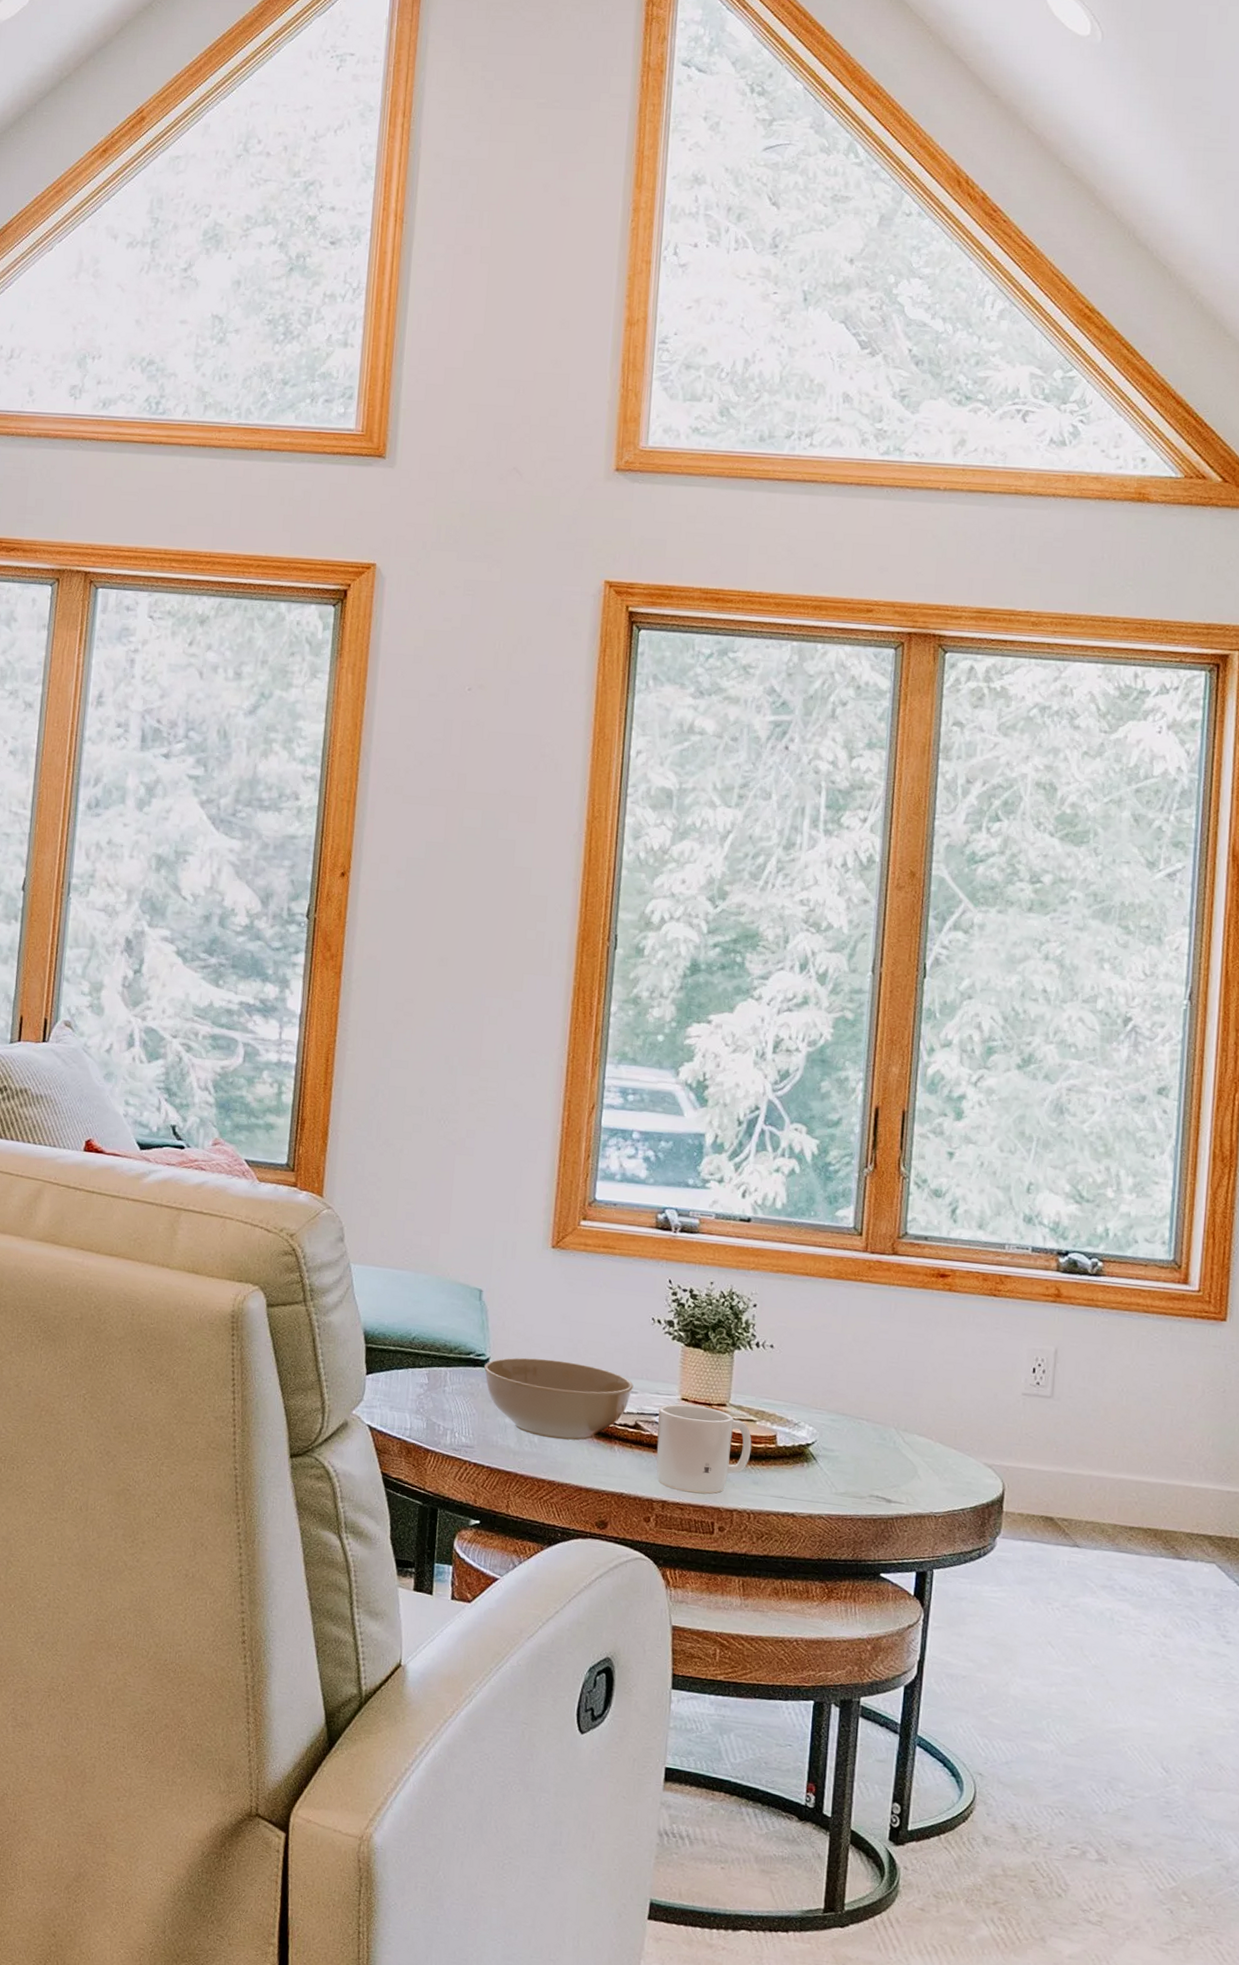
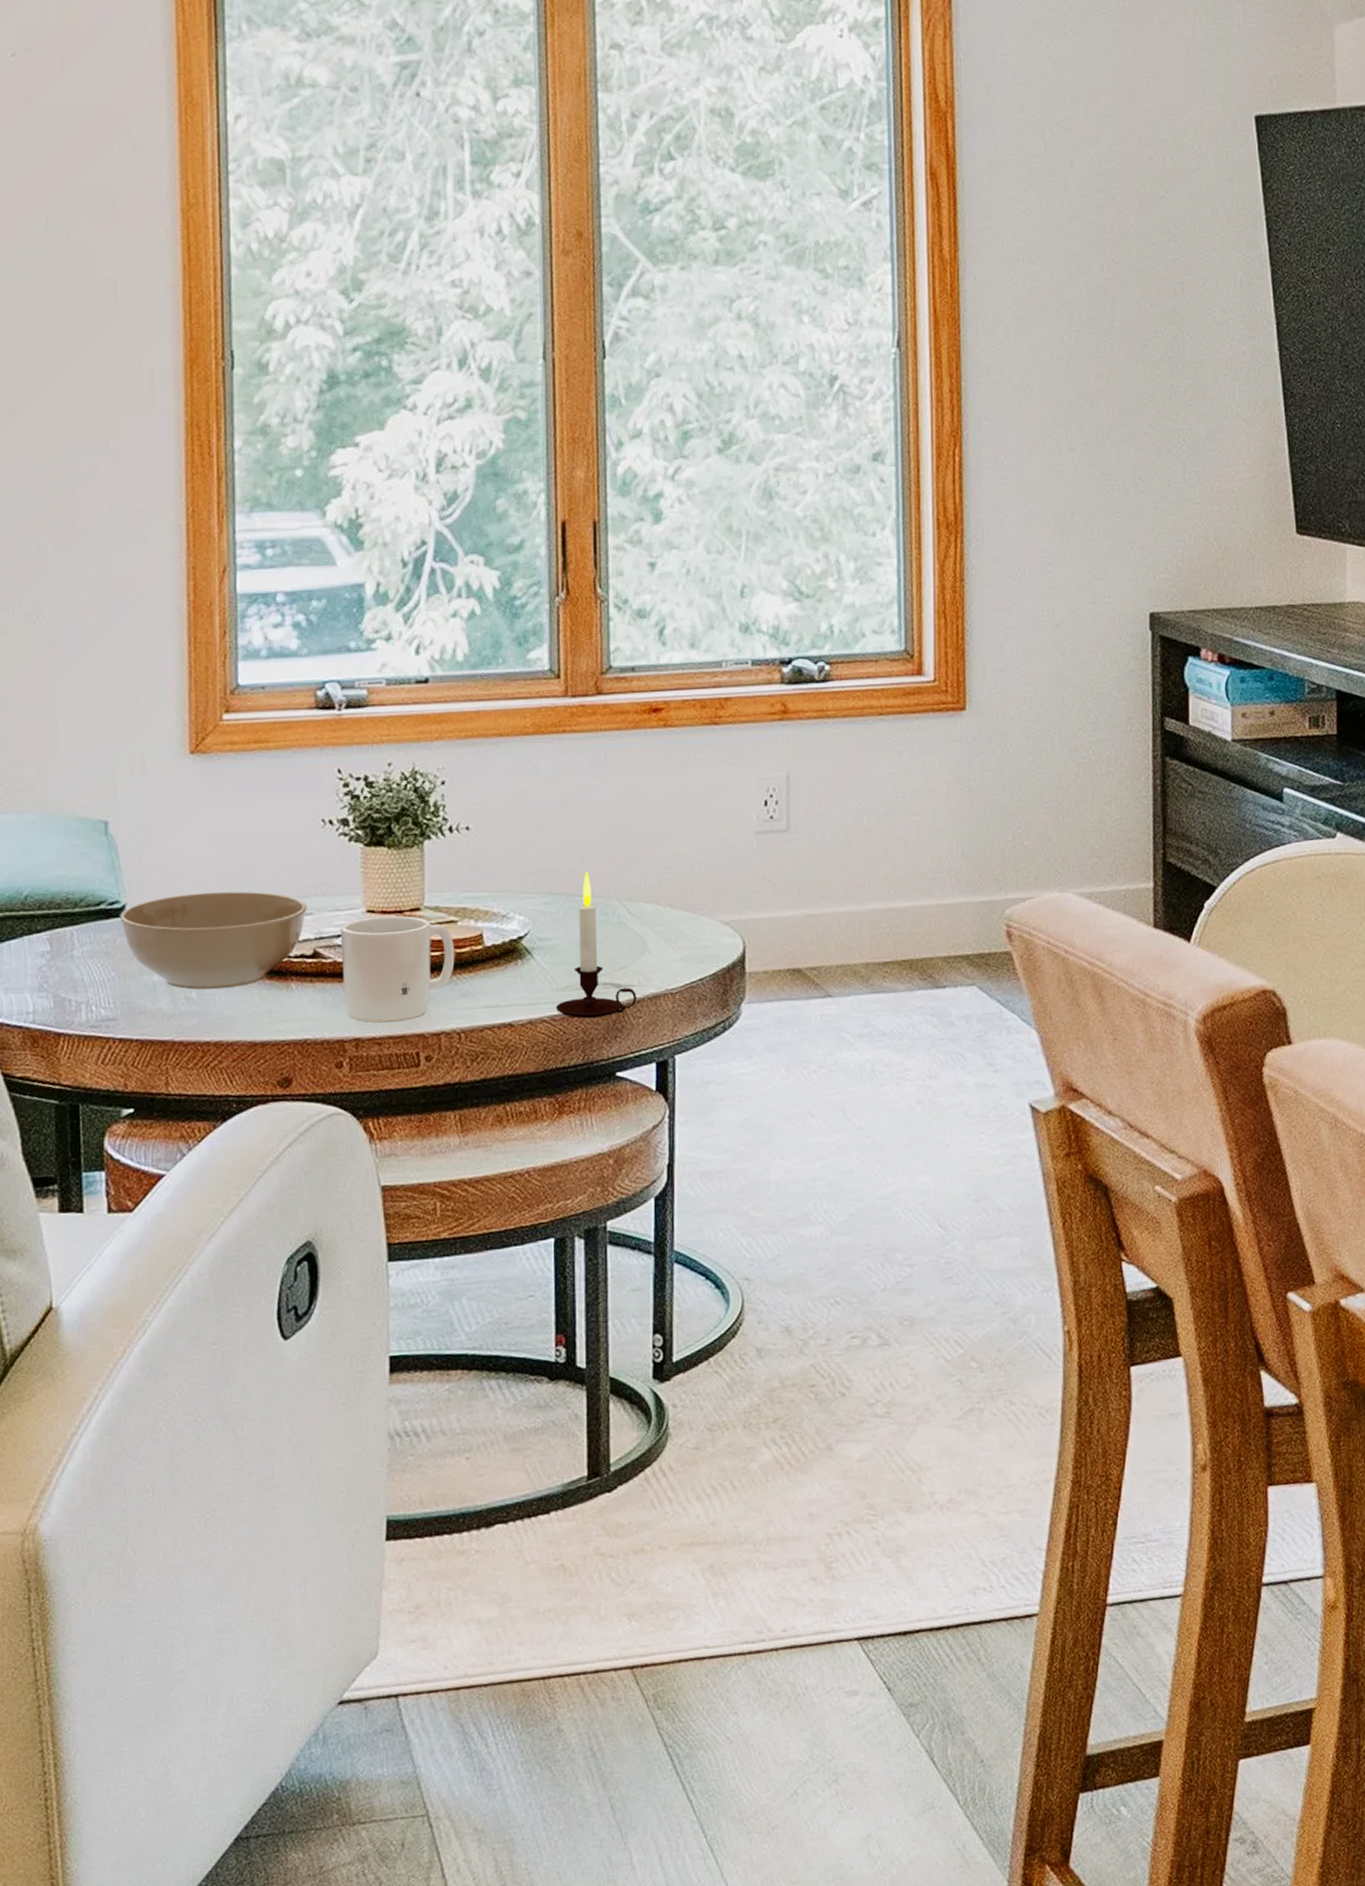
candle: none [833,1400,904,1525] -> present [556,872,636,1019]

